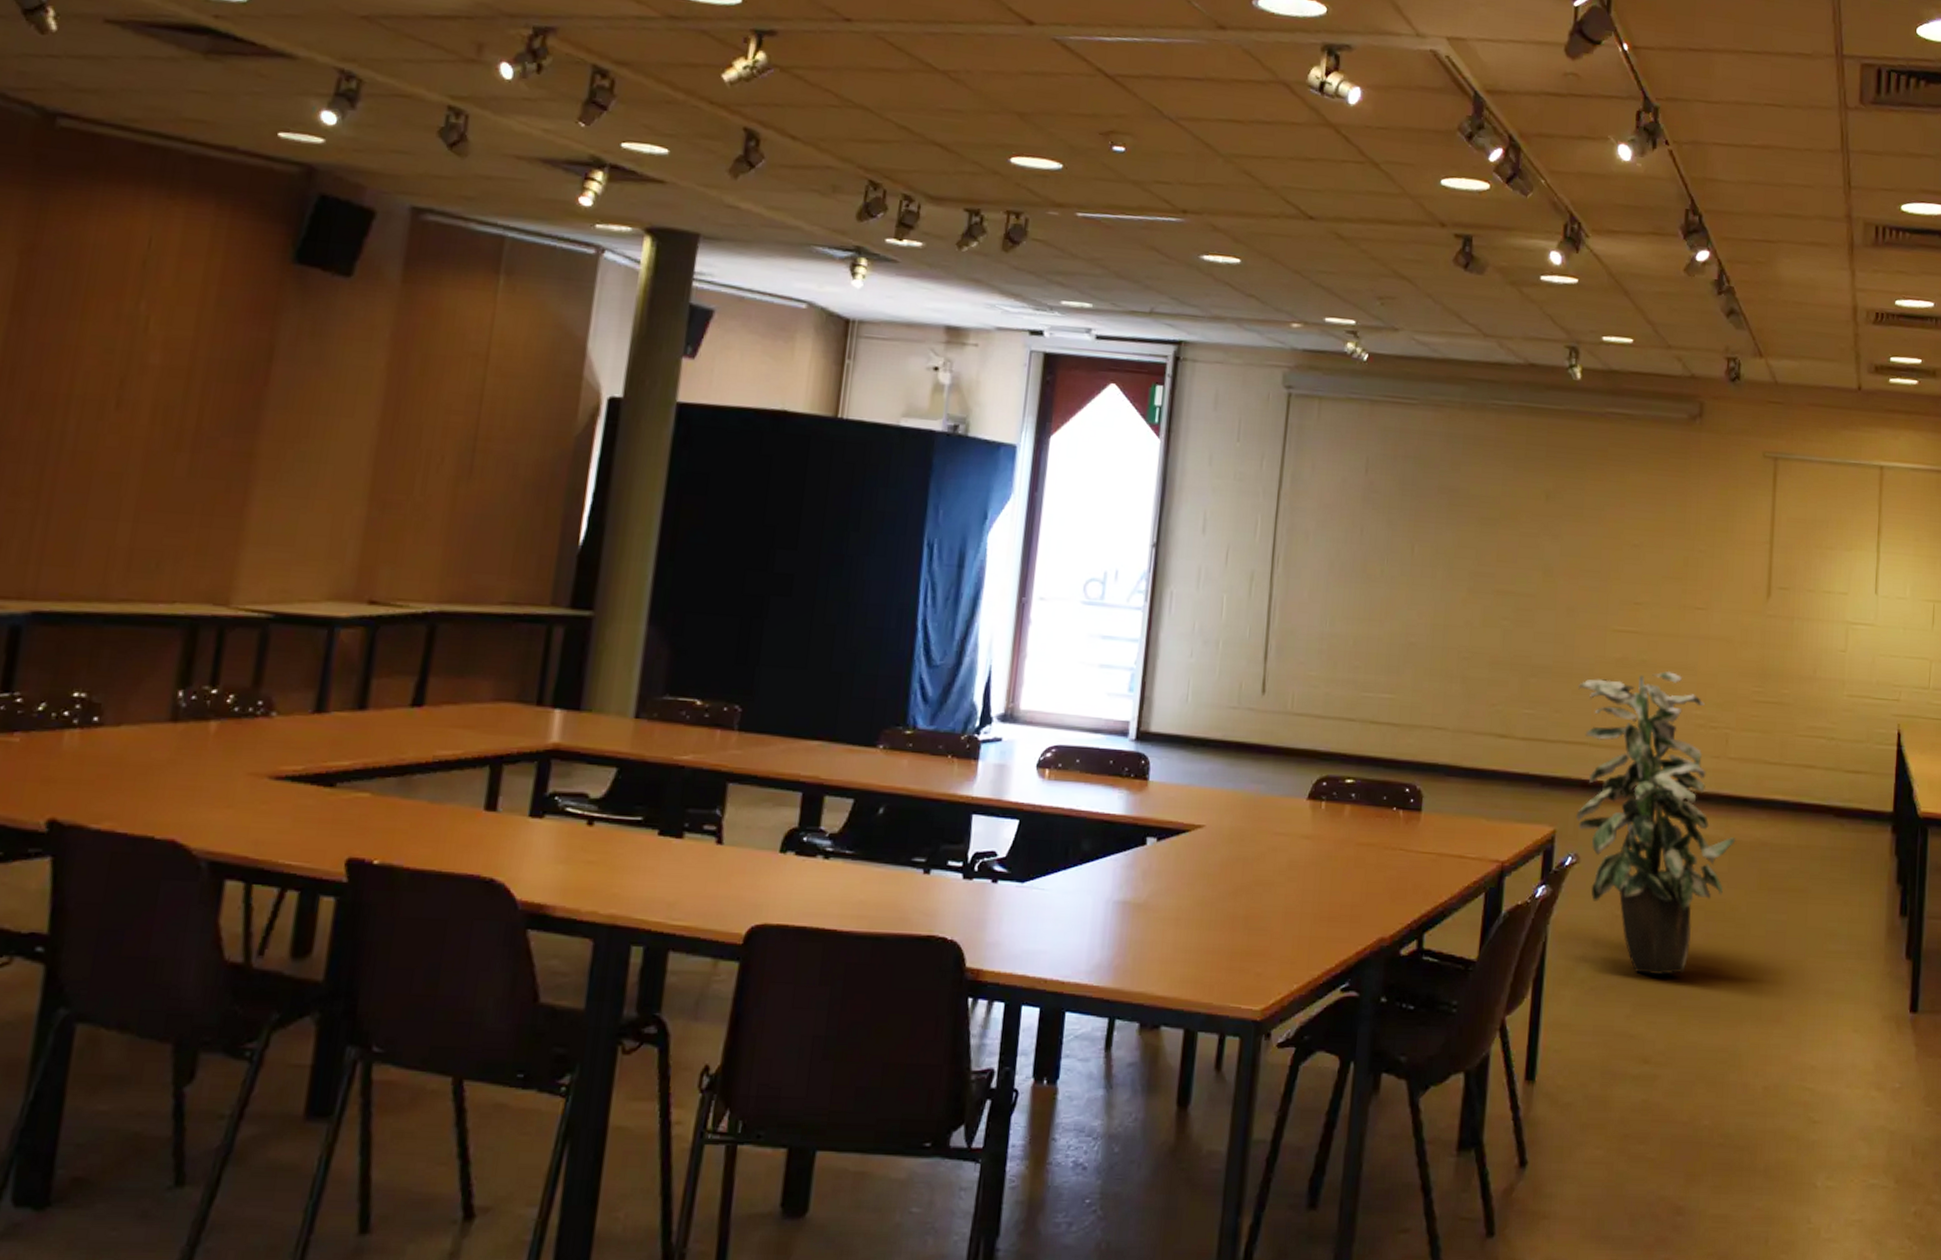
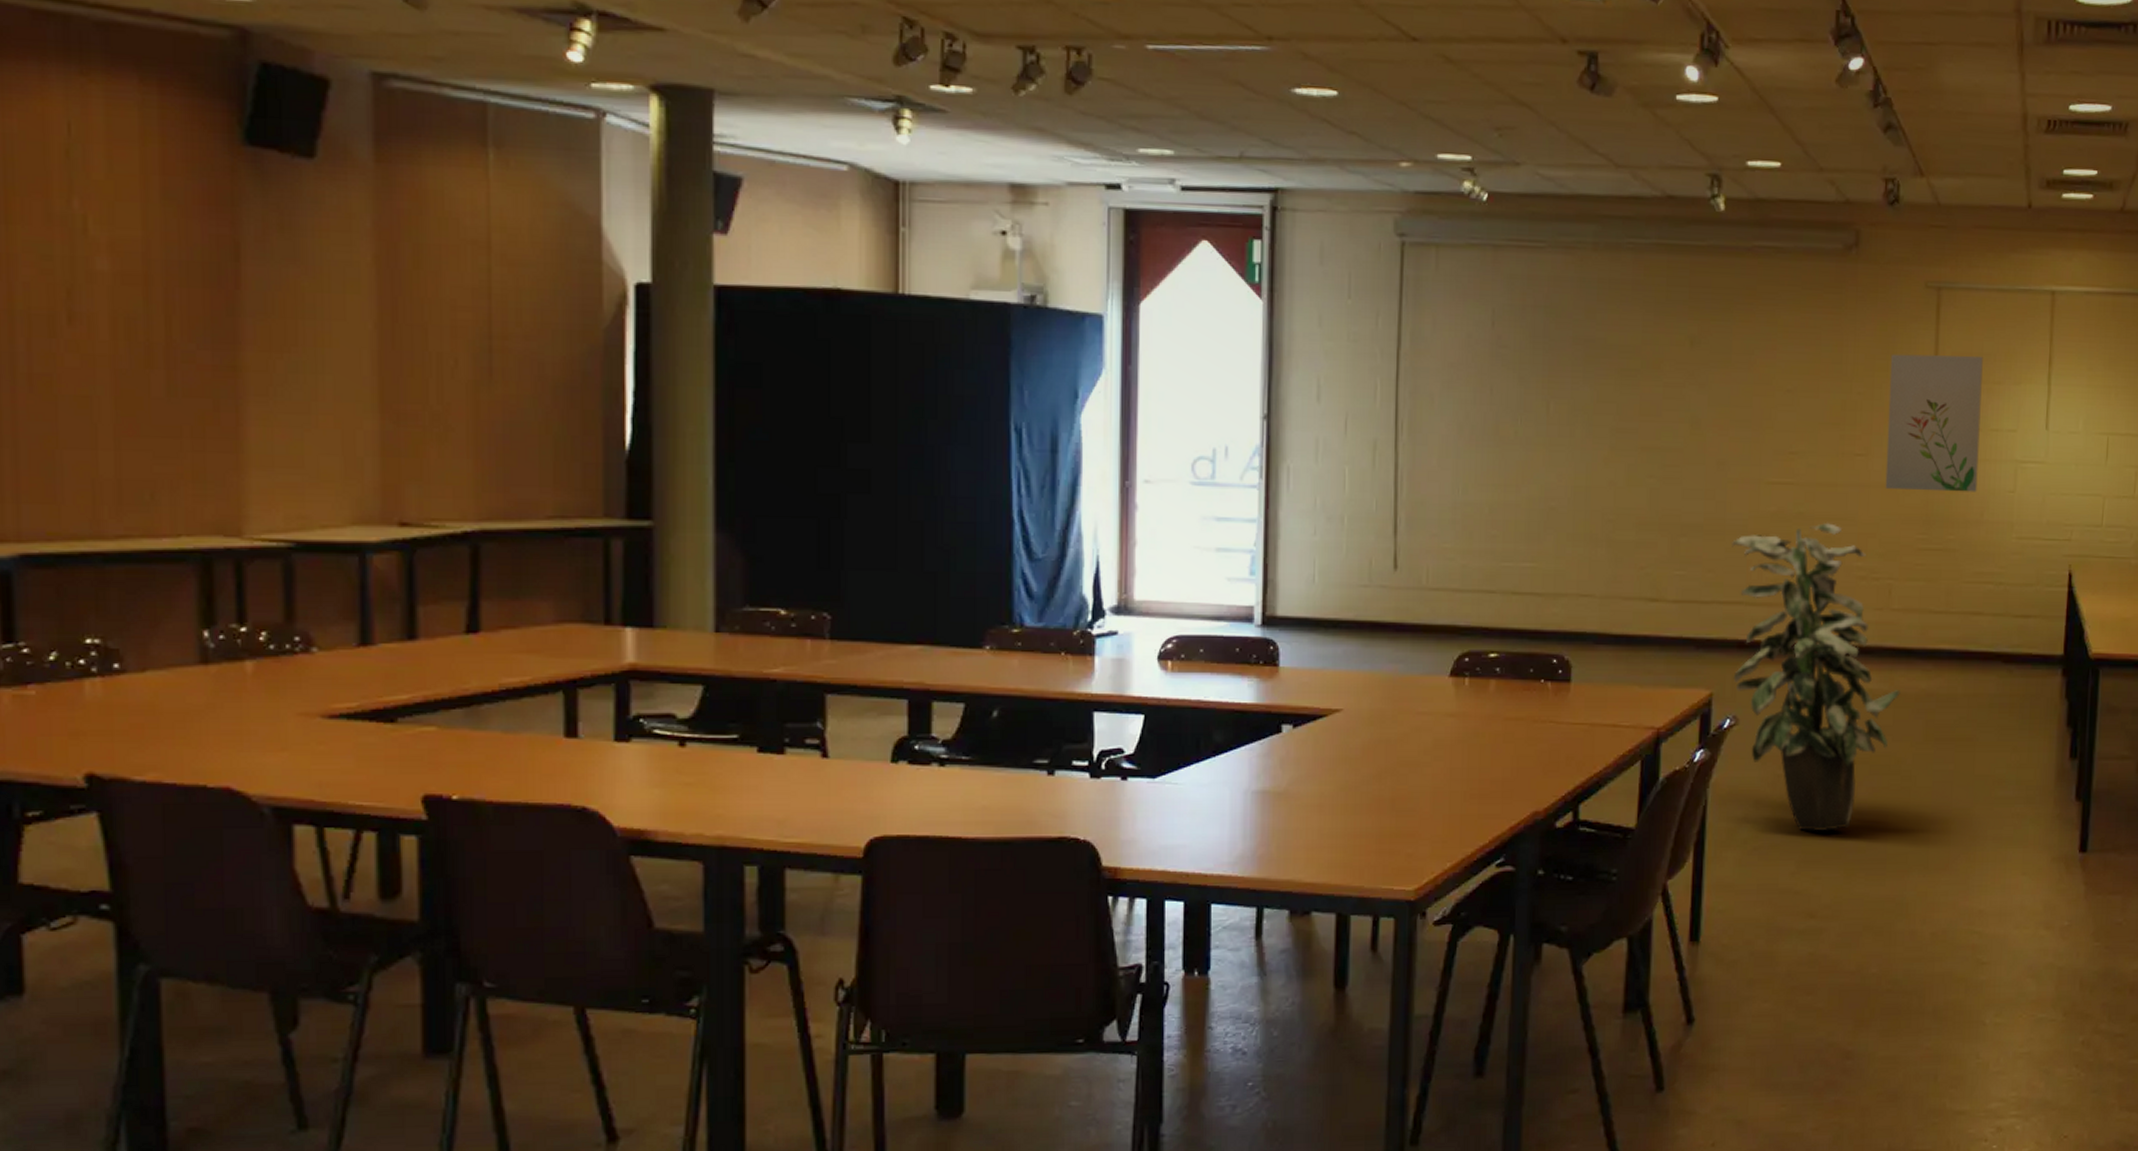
wall art: none [1723,516,1816,650] -> present [1885,354,1983,492]

